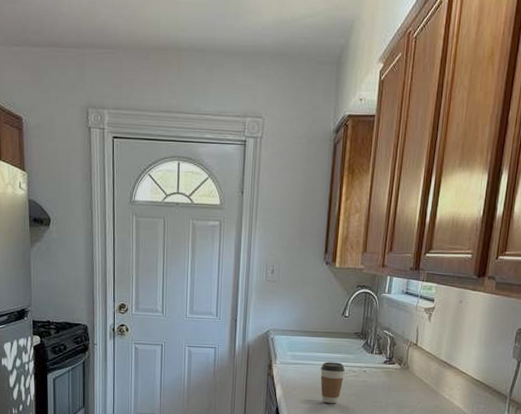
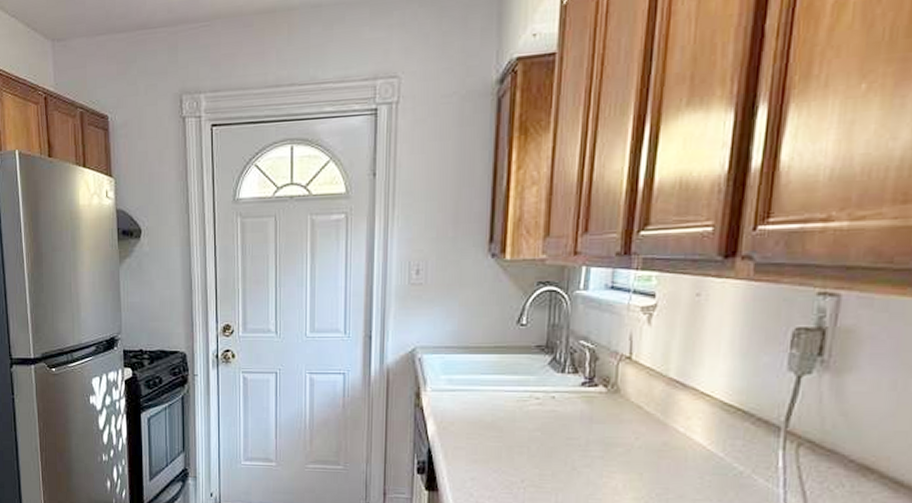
coffee cup: present [320,362,345,404] -> none [488,386,523,443]

